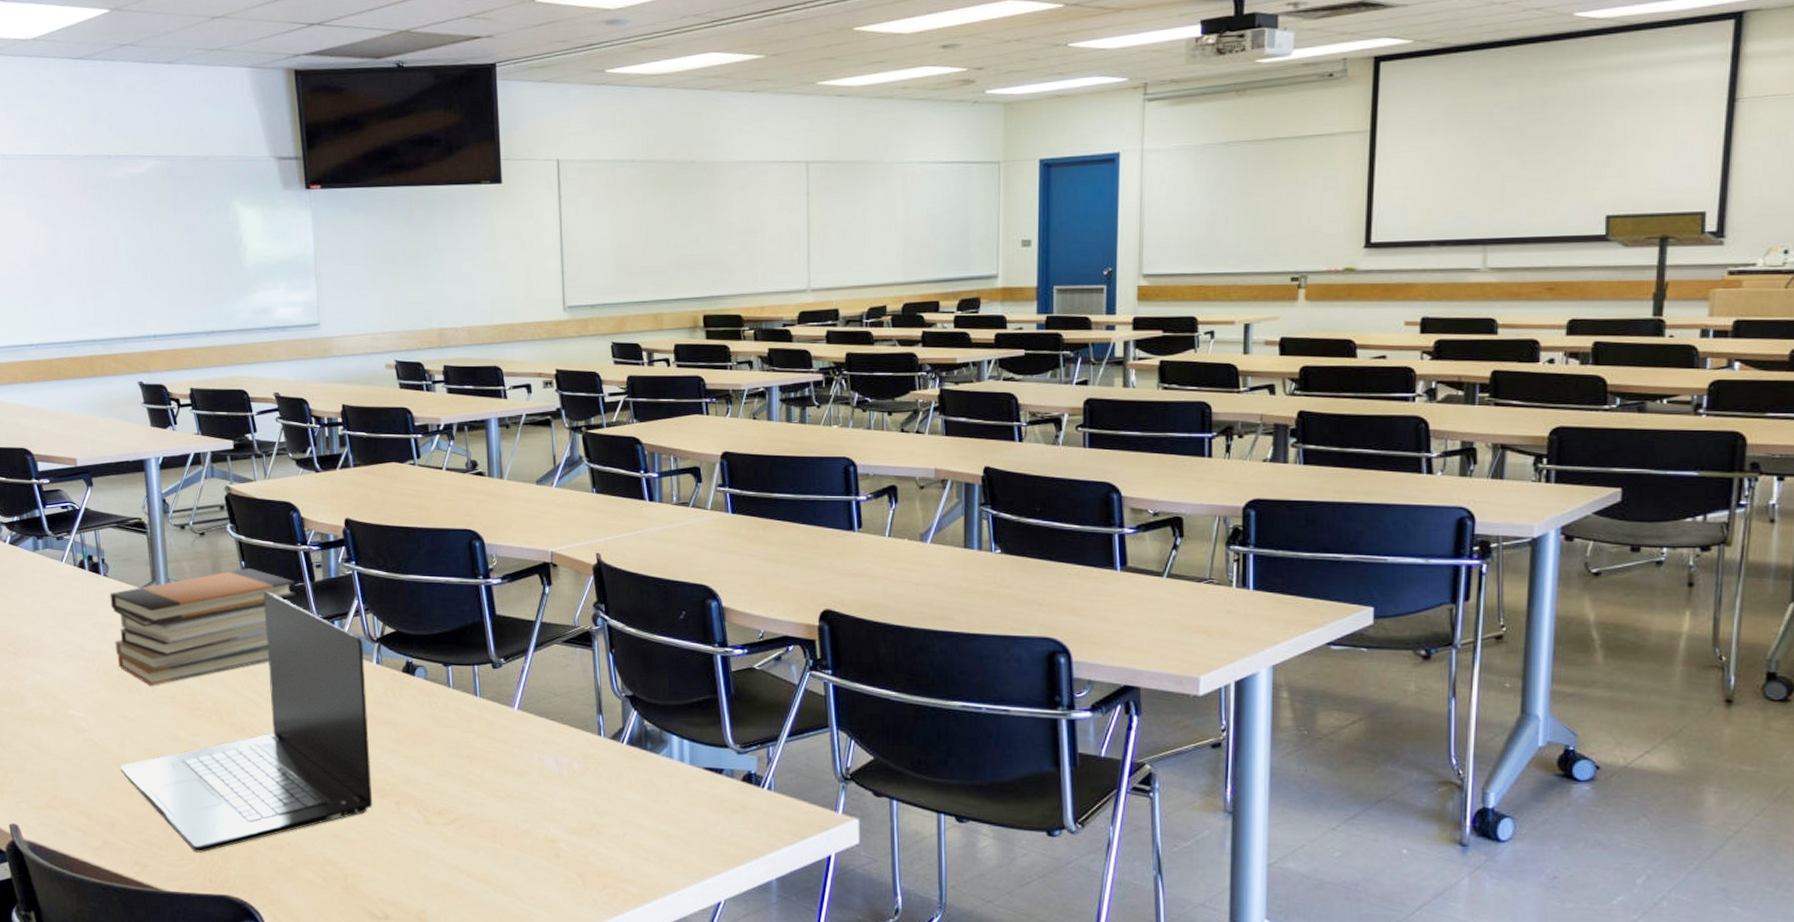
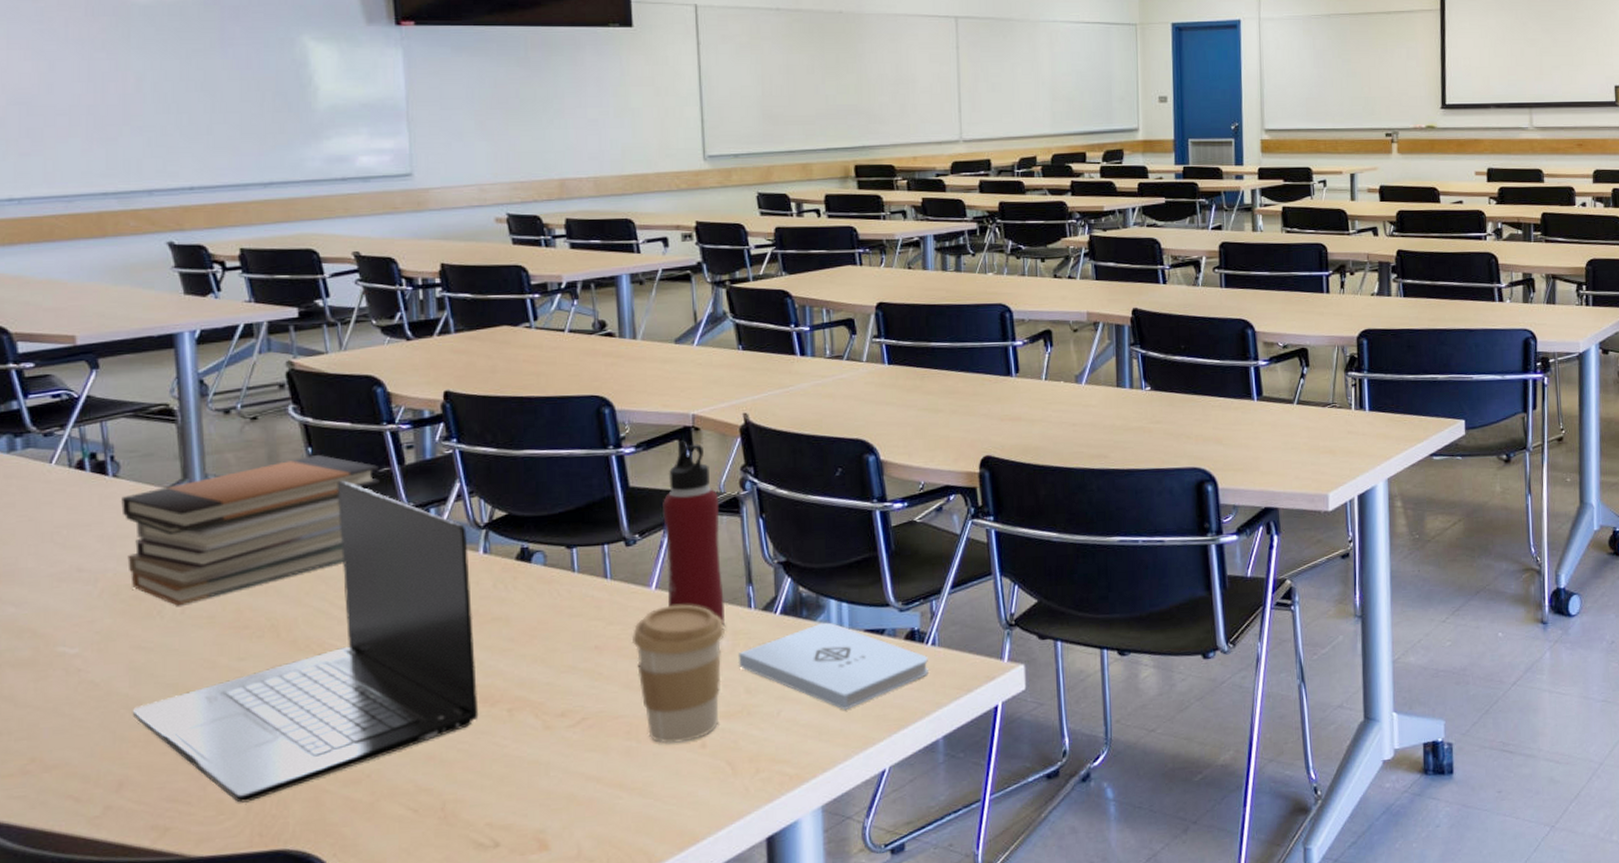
coffee cup: none [498,726,578,851] -> present [633,604,726,743]
water bottle: none [525,575,577,748] -> present [663,440,725,624]
notepad: none [588,756,764,841] -> present [738,622,928,710]

